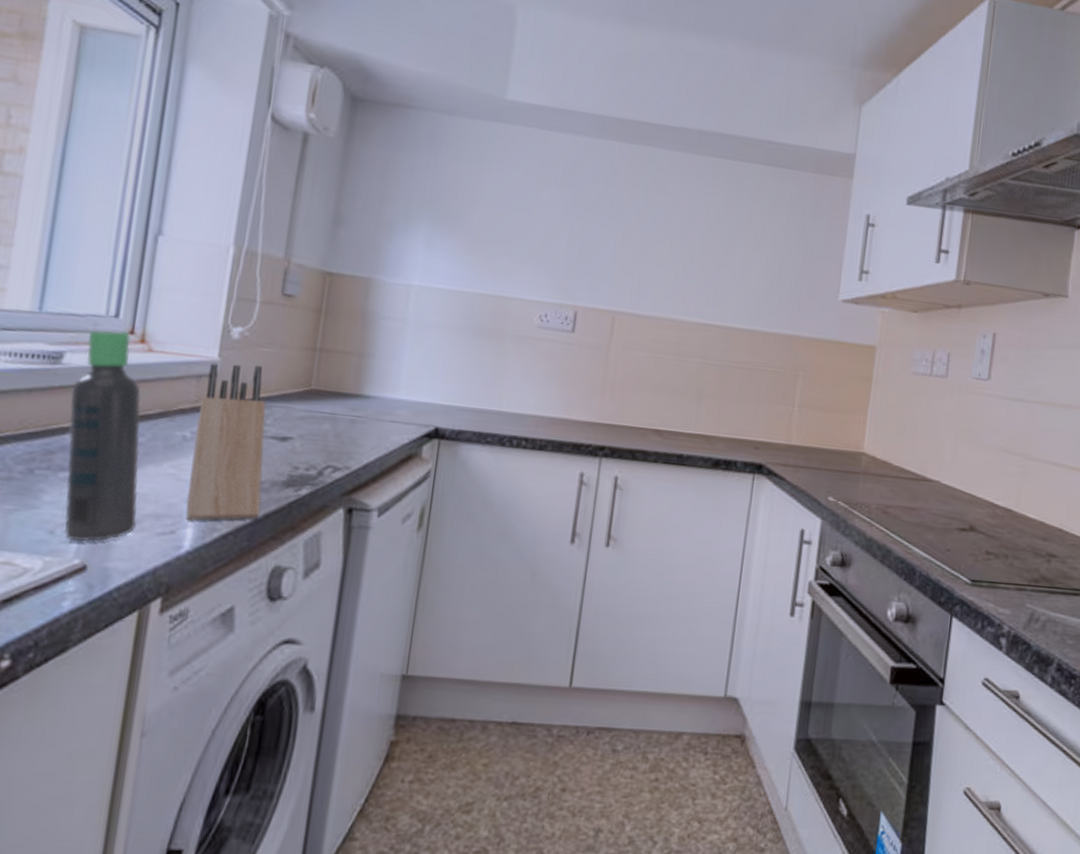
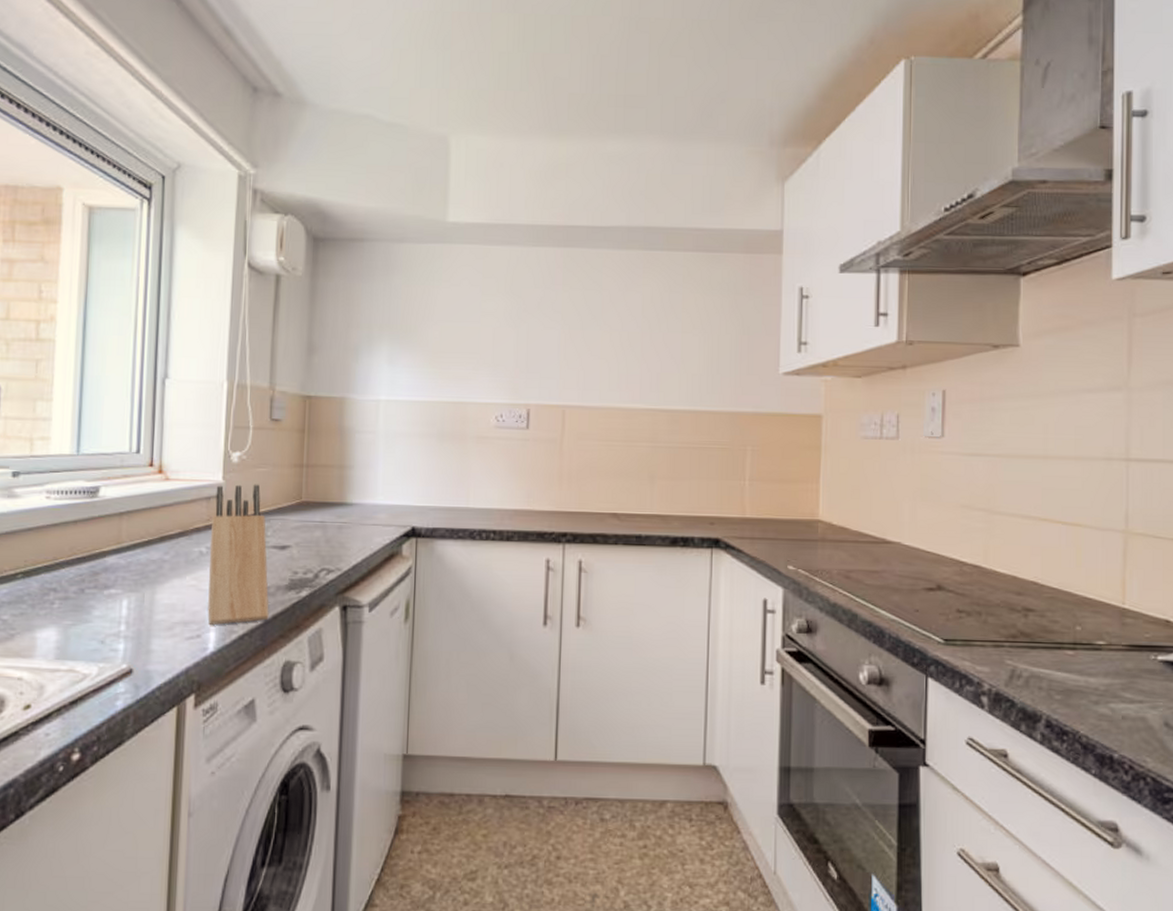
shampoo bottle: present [65,330,141,542] -> none [108,464,169,649]

